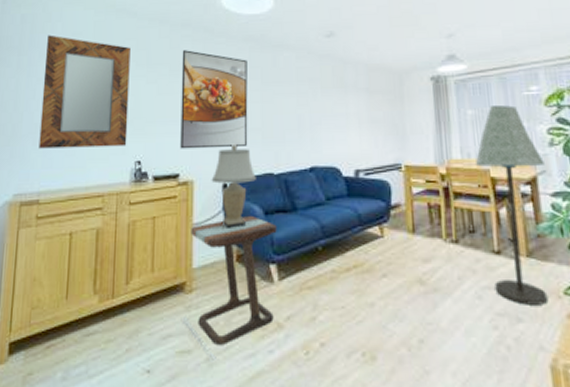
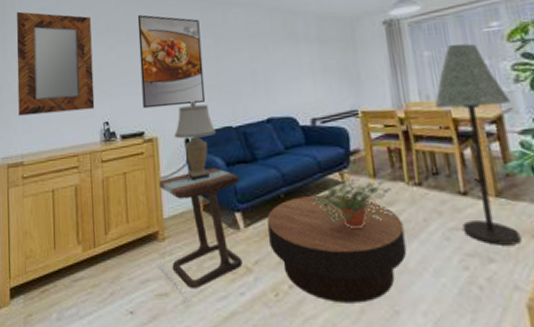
coffee table: none [303,248,441,363] -> present [267,194,407,303]
potted plant: none [351,231,429,286] -> present [313,177,393,229]

